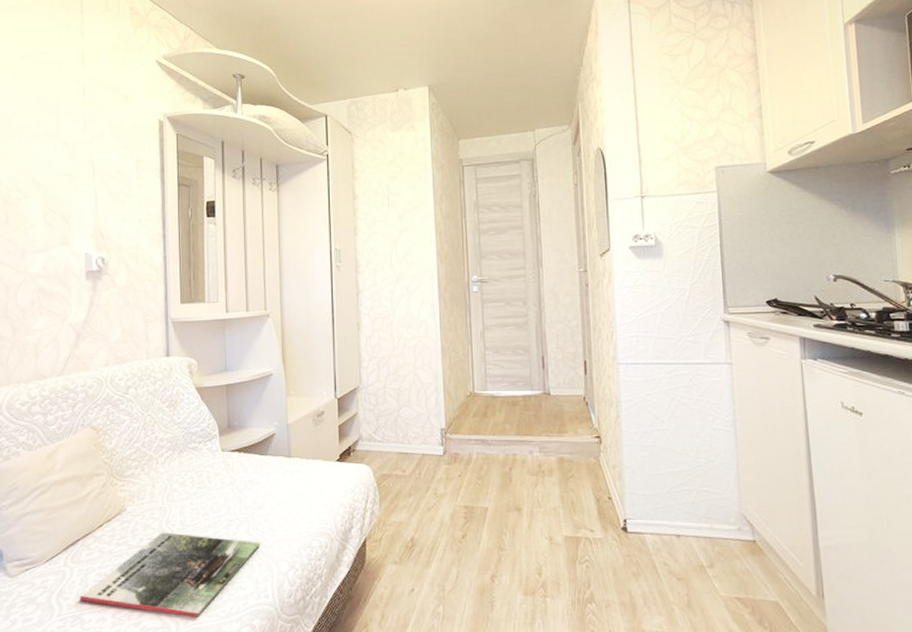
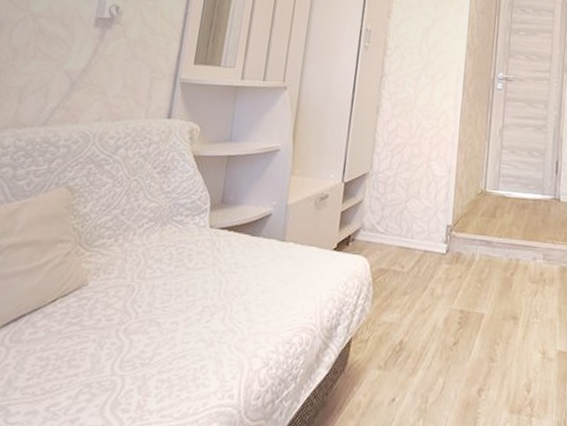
magazine: present [80,532,260,617] -> none [10,314,234,417]

